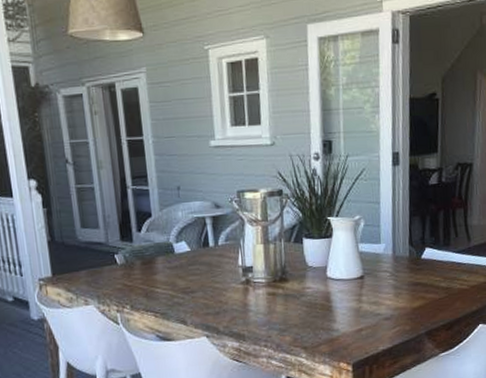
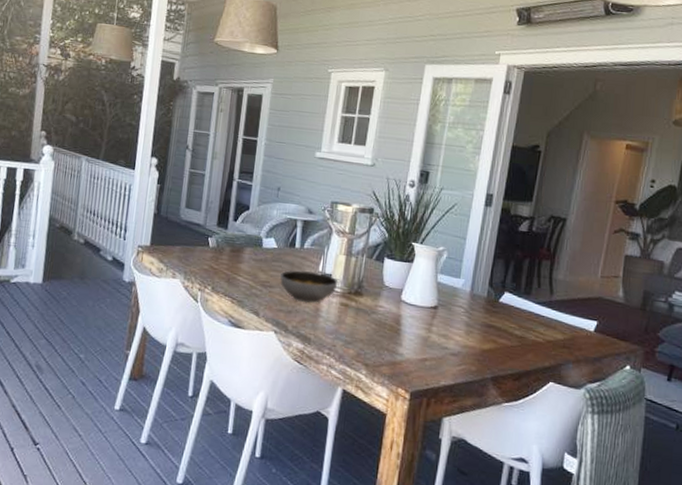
soup bowl: none [200,267,261,301] -> present [280,270,338,303]

